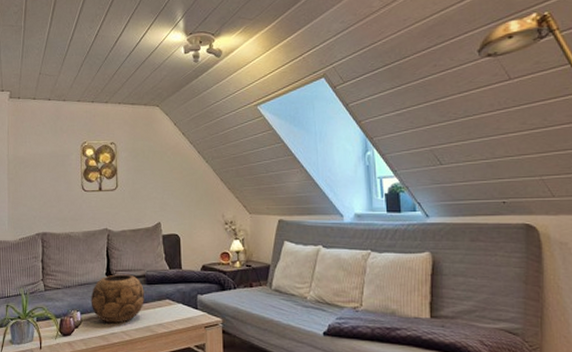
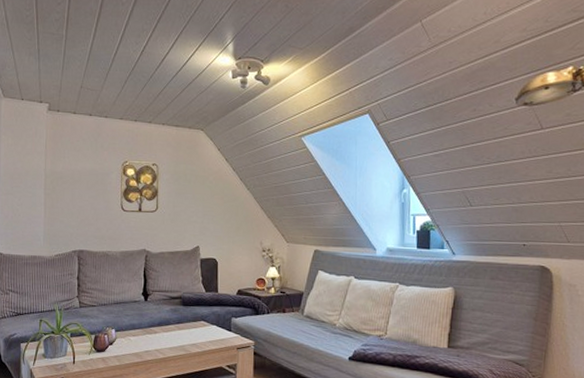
decorative bowl: present [90,274,144,324] -> none [126,294,180,342]

